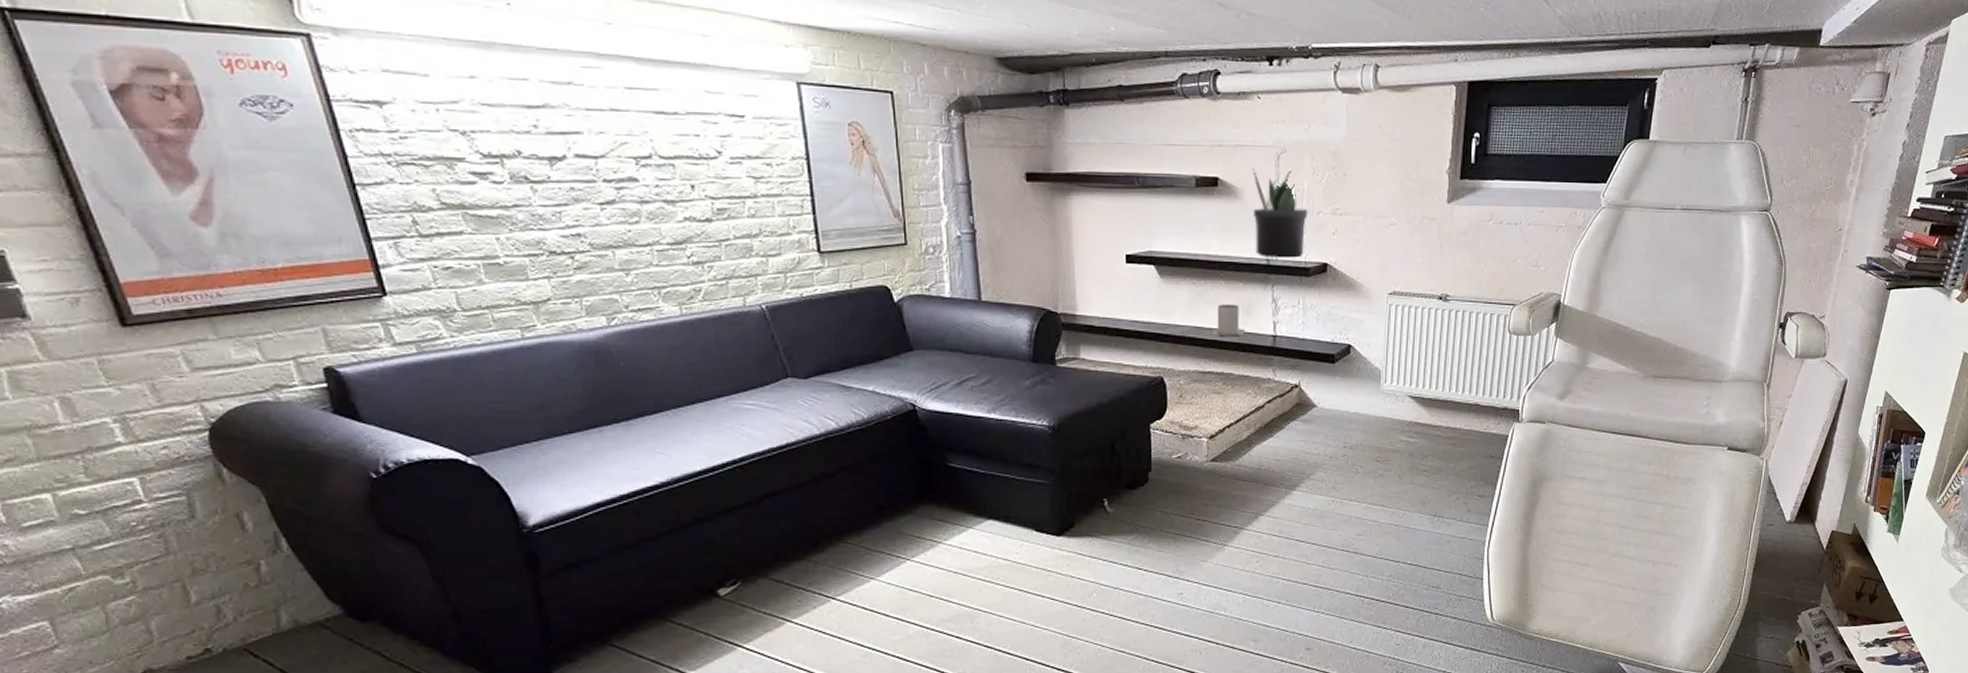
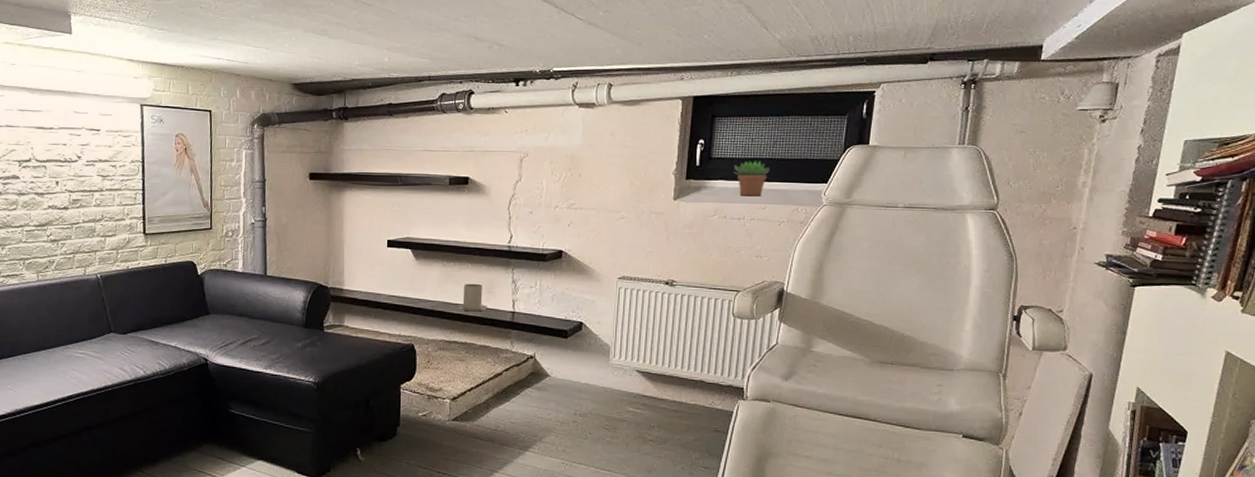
planter: present [1252,169,1306,258] -> none [498,170,545,246]
succulent plant: none [1510,158,1548,199] -> present [733,161,770,197]

